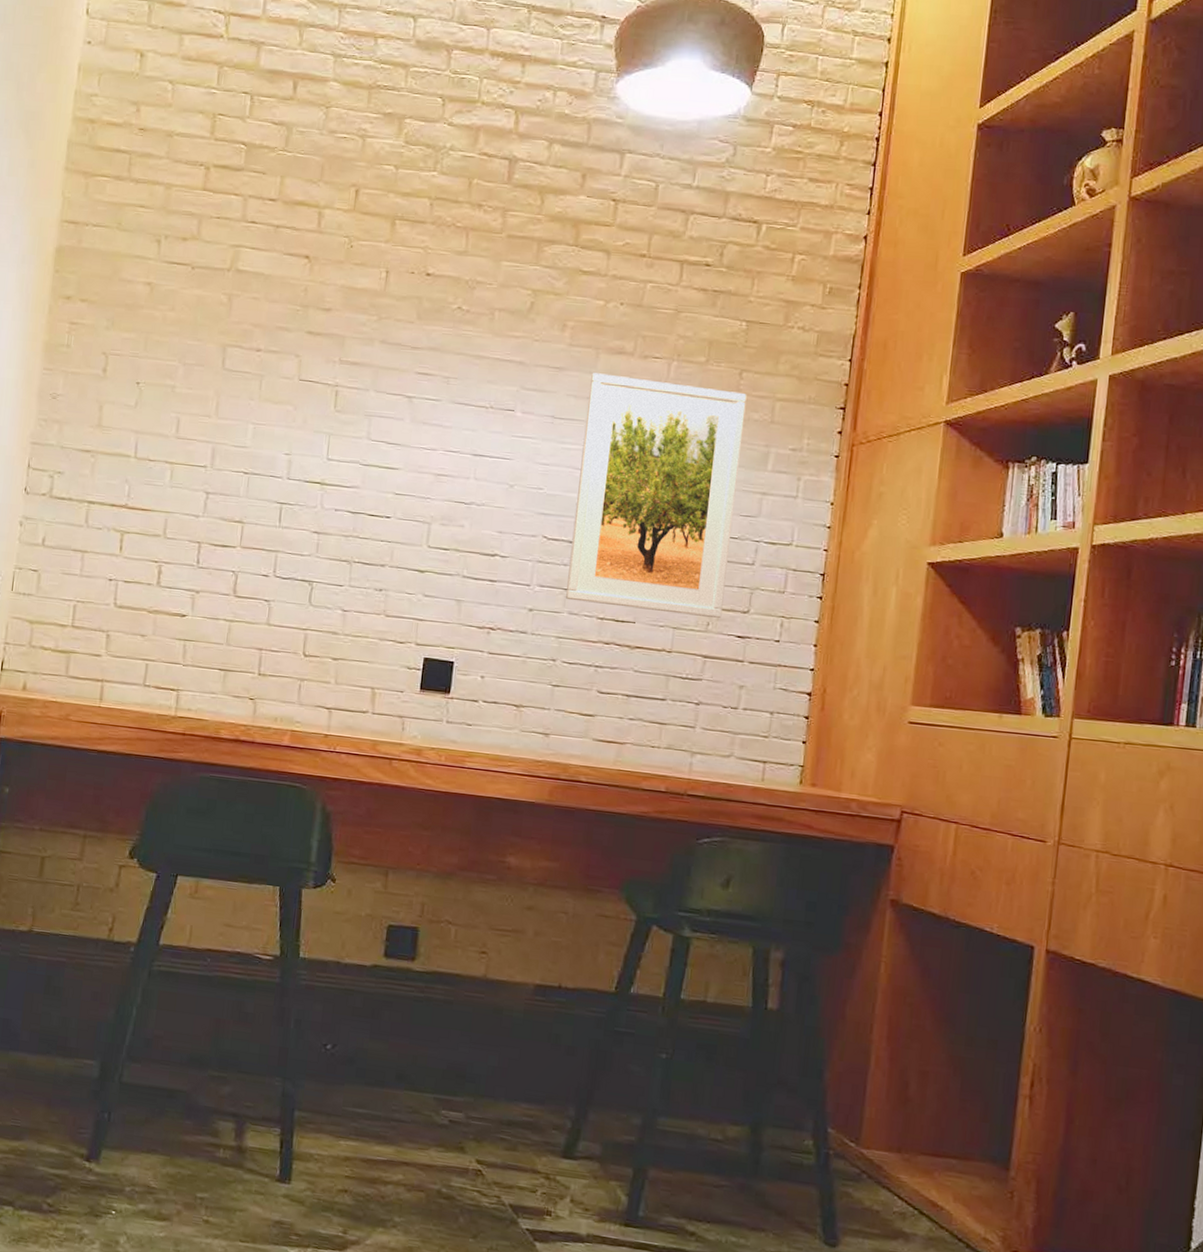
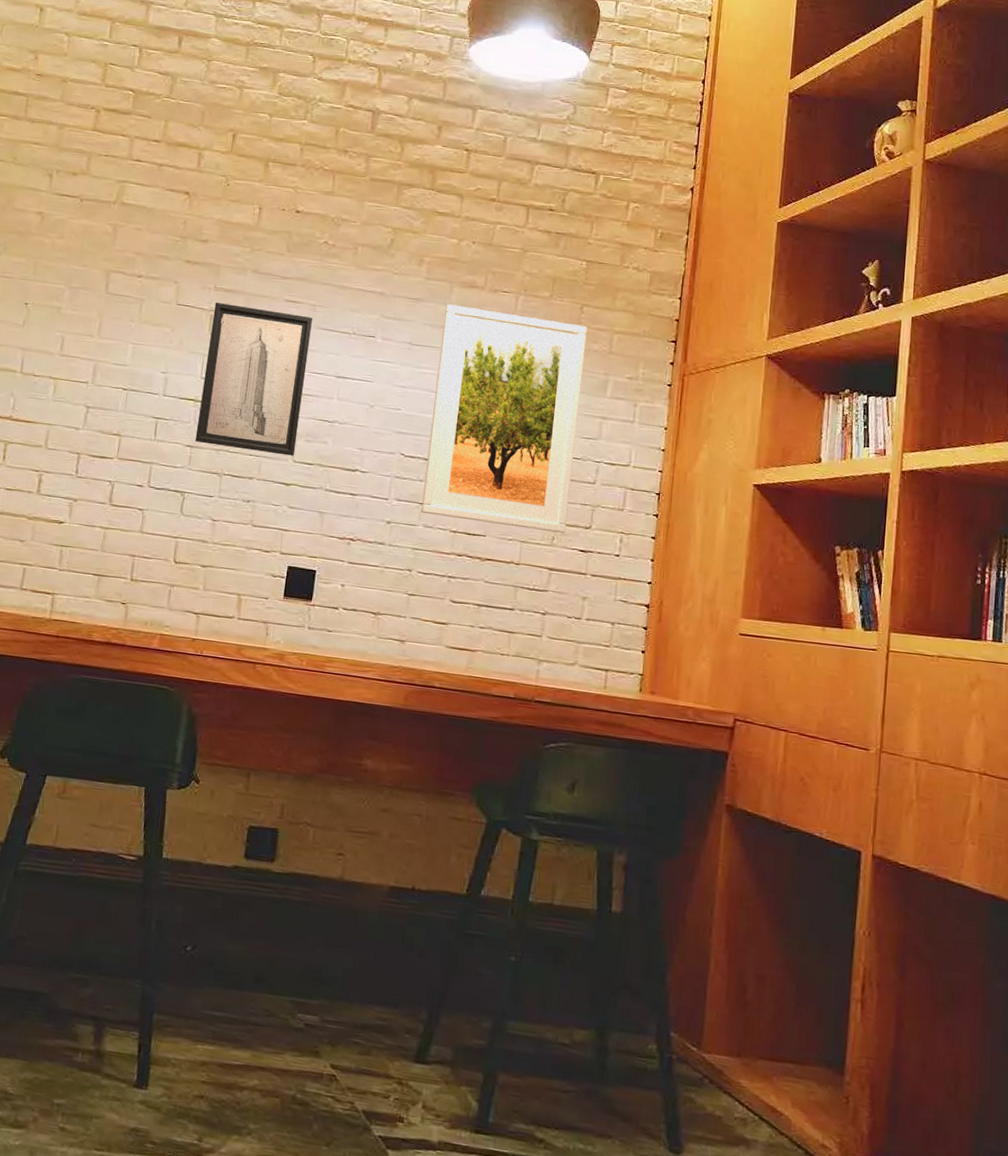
wall art: none [322,376,446,541] -> present [195,301,313,456]

